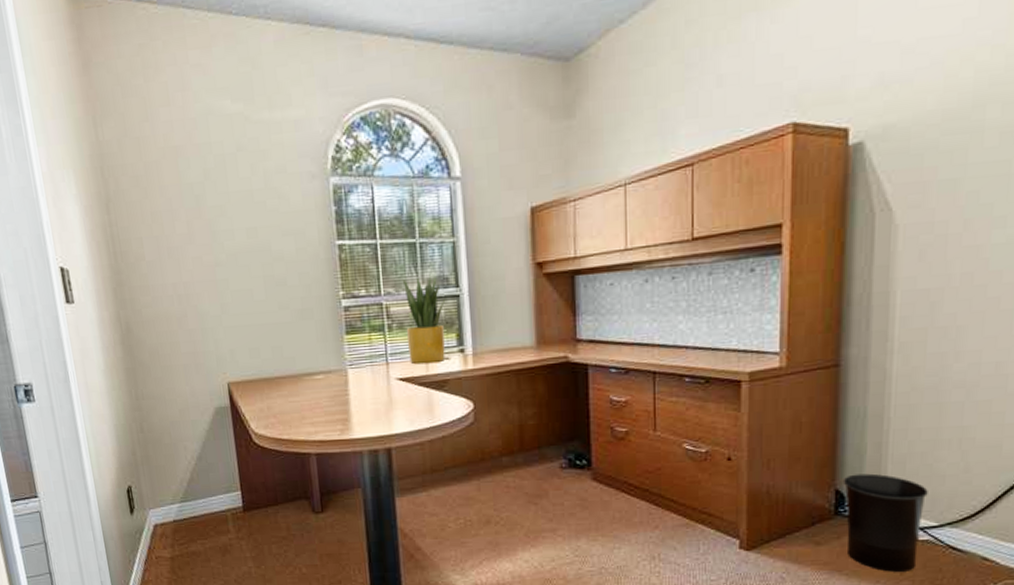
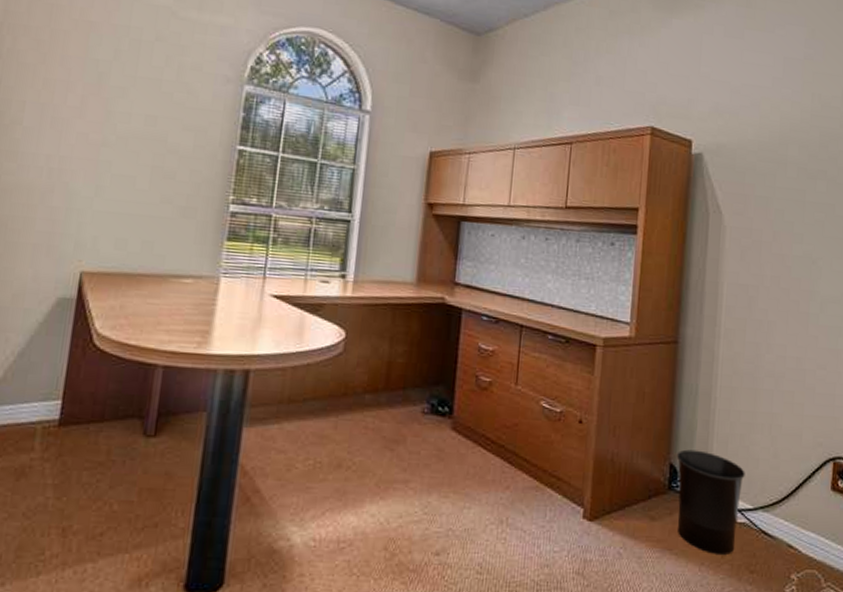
planter: present [402,273,446,364] -> none [288,194,337,285]

